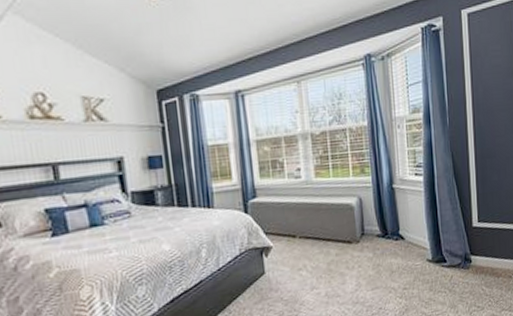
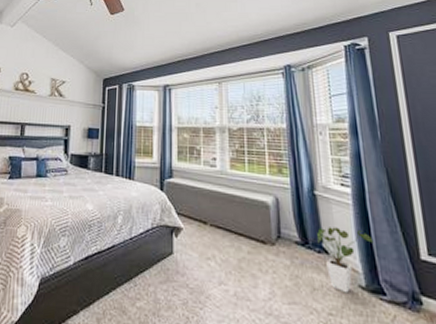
house plant: none [395,212,439,269] -> present [317,227,374,293]

